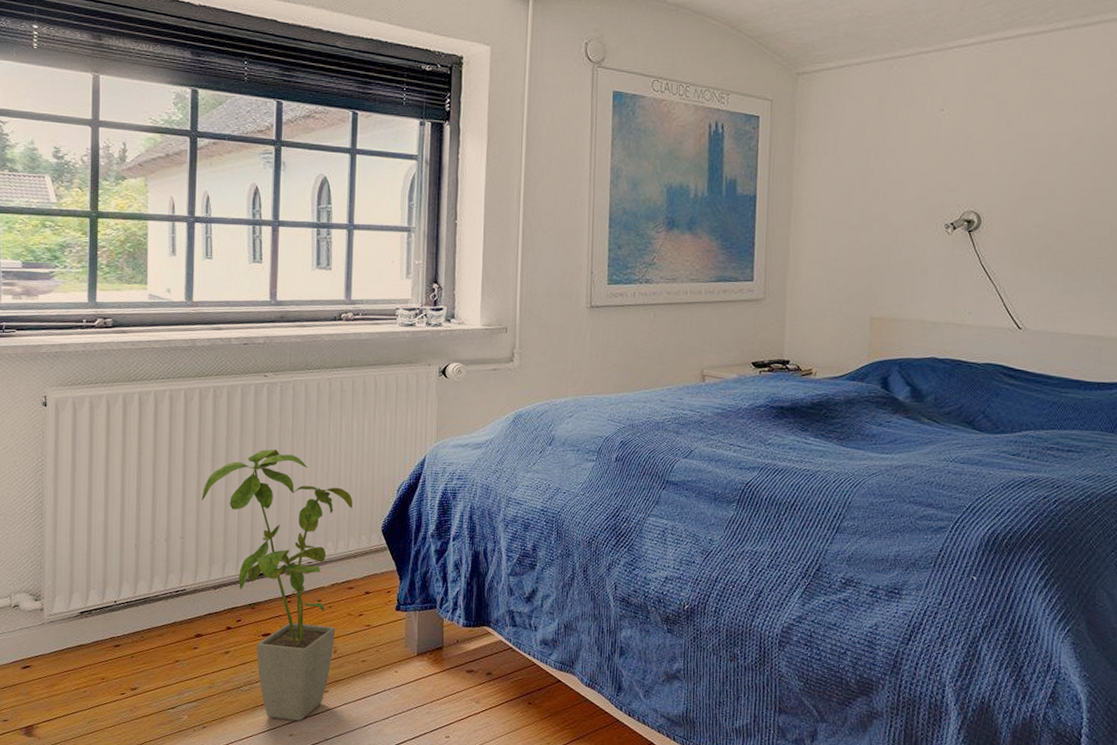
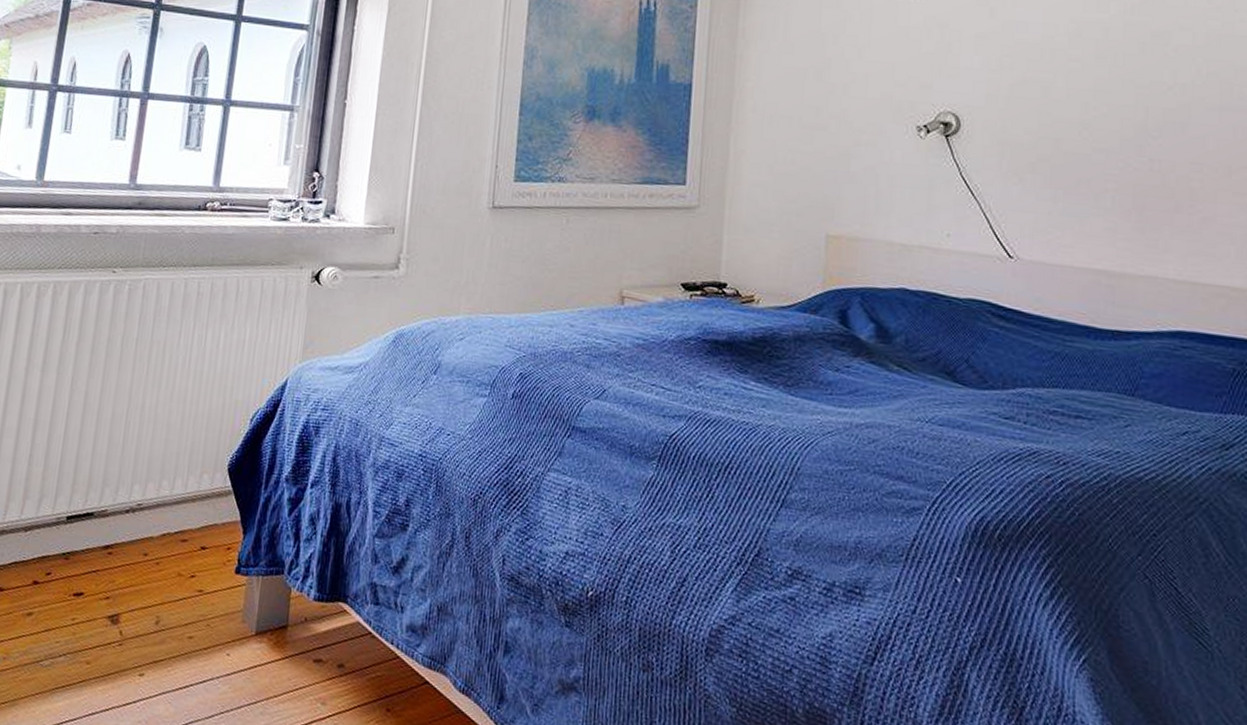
house plant: present [201,449,353,721] -> none [24,360,198,712]

